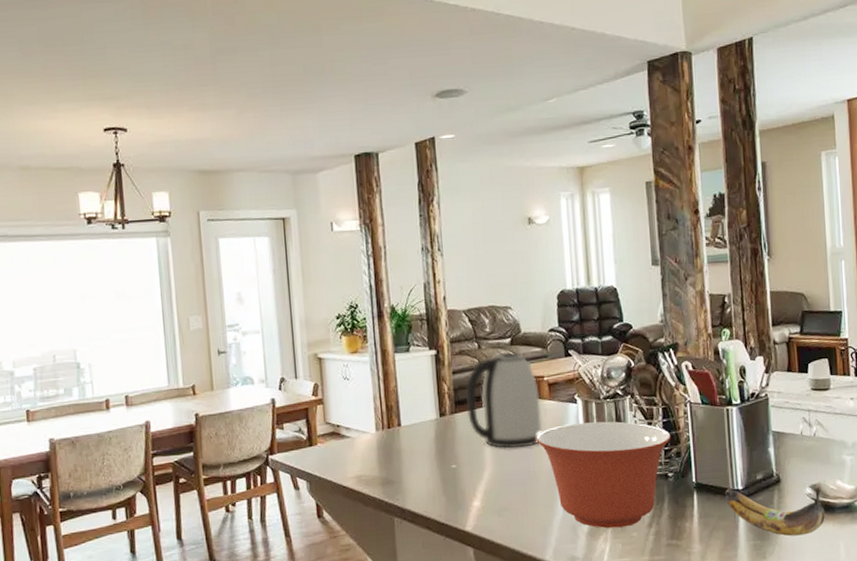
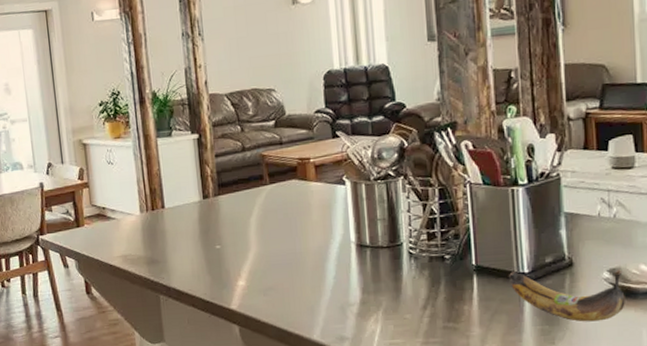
kettle: present [465,351,543,449] -> none [228,134,309,230]
mixing bowl: present [536,421,671,529] -> none [302,203,448,310]

